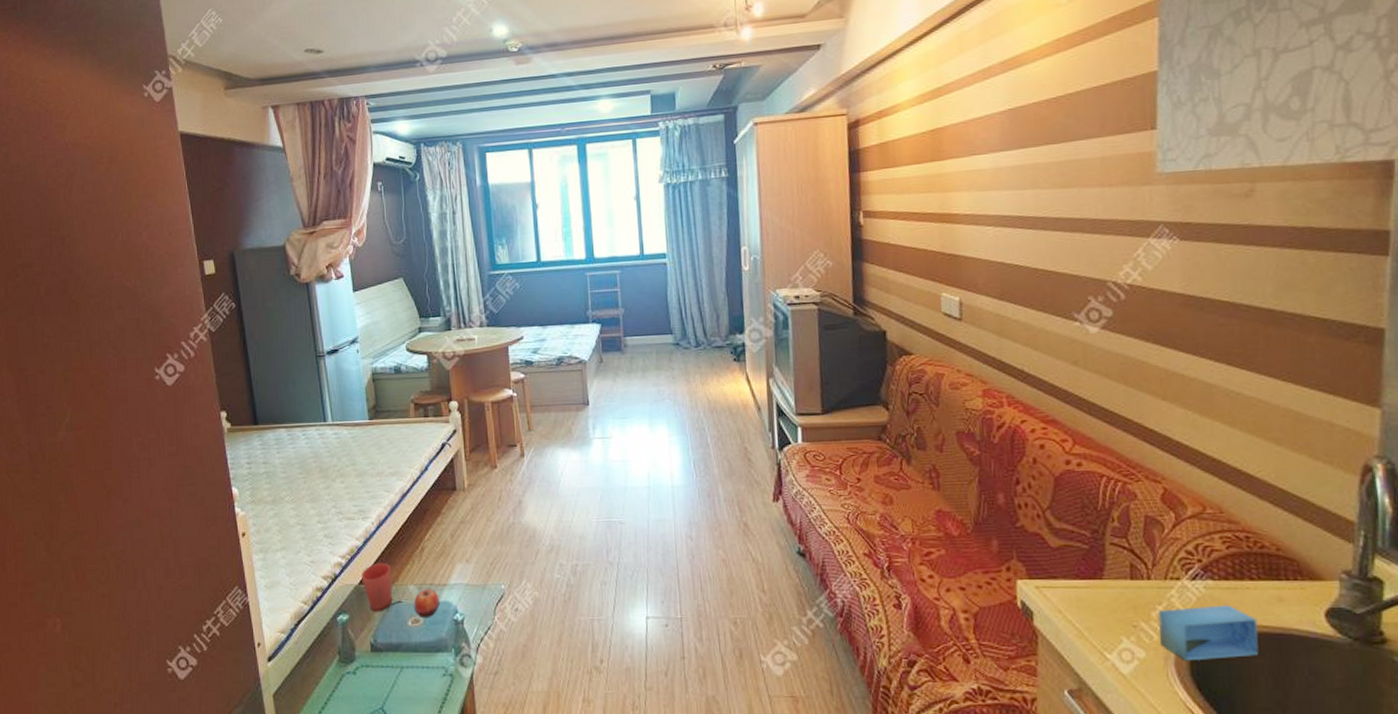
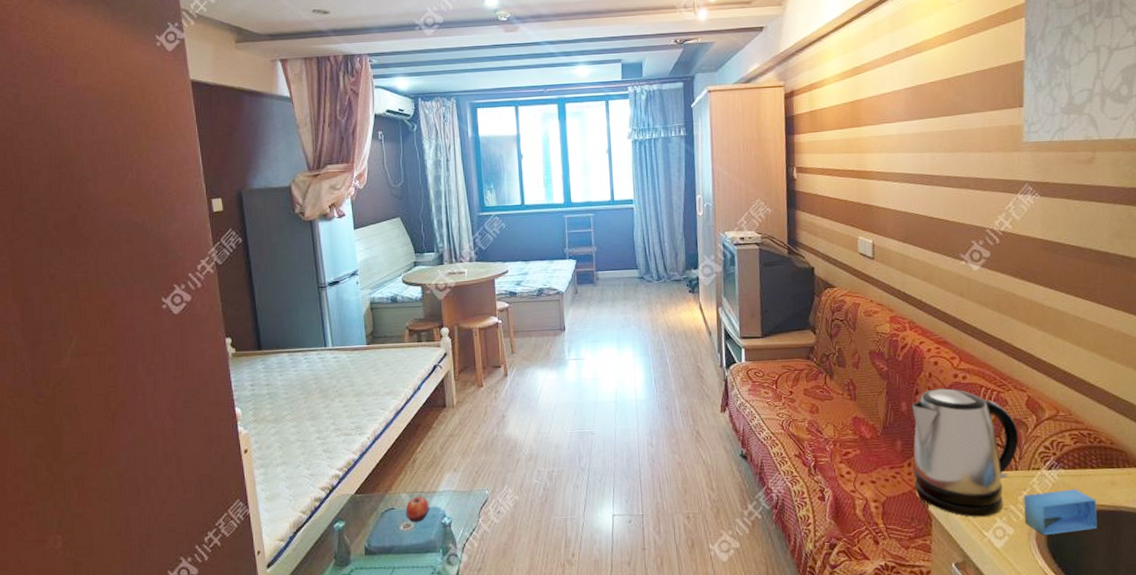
cup: present [360,562,393,613] -> none [356,473,386,519]
kettle: none [1011,477,1152,635] -> present [912,388,1019,517]

